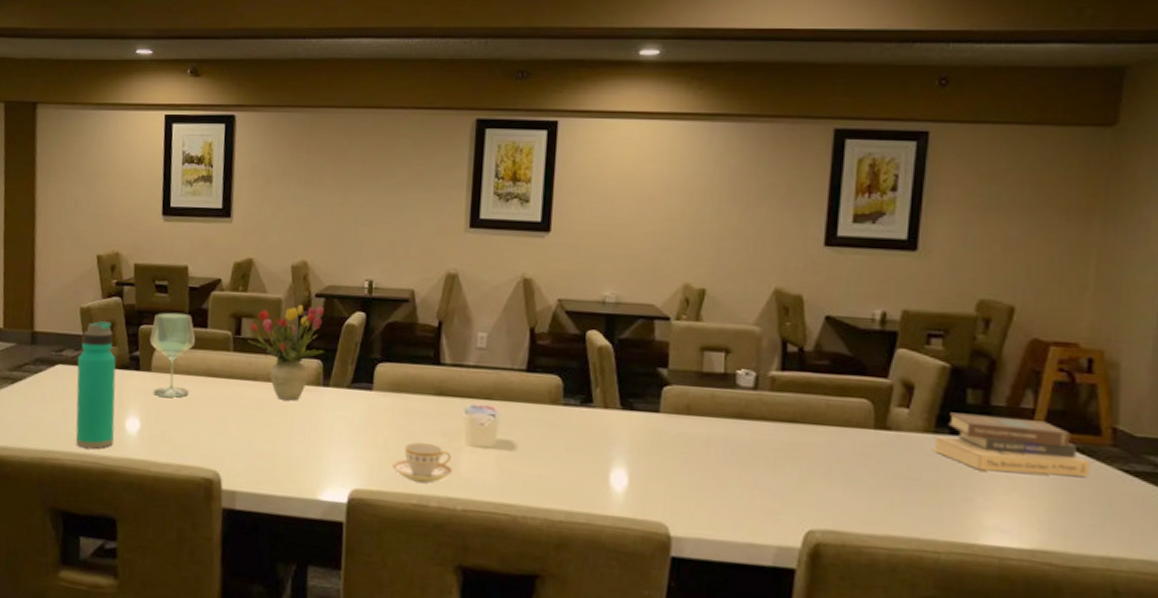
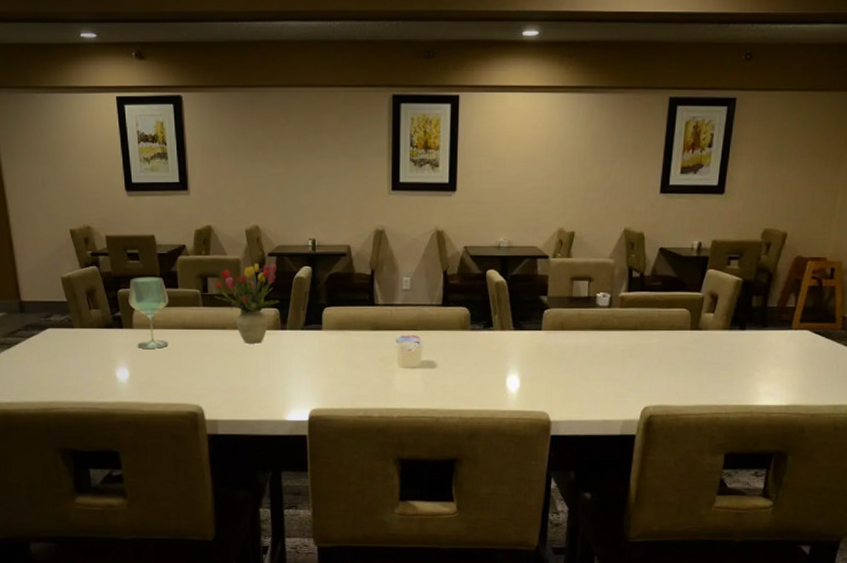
water bottle: present [75,321,116,449] -> none [65,288,108,397]
teacup: present [392,442,454,483] -> none [342,368,390,399]
books: present [933,412,1091,477] -> none [728,314,828,354]

